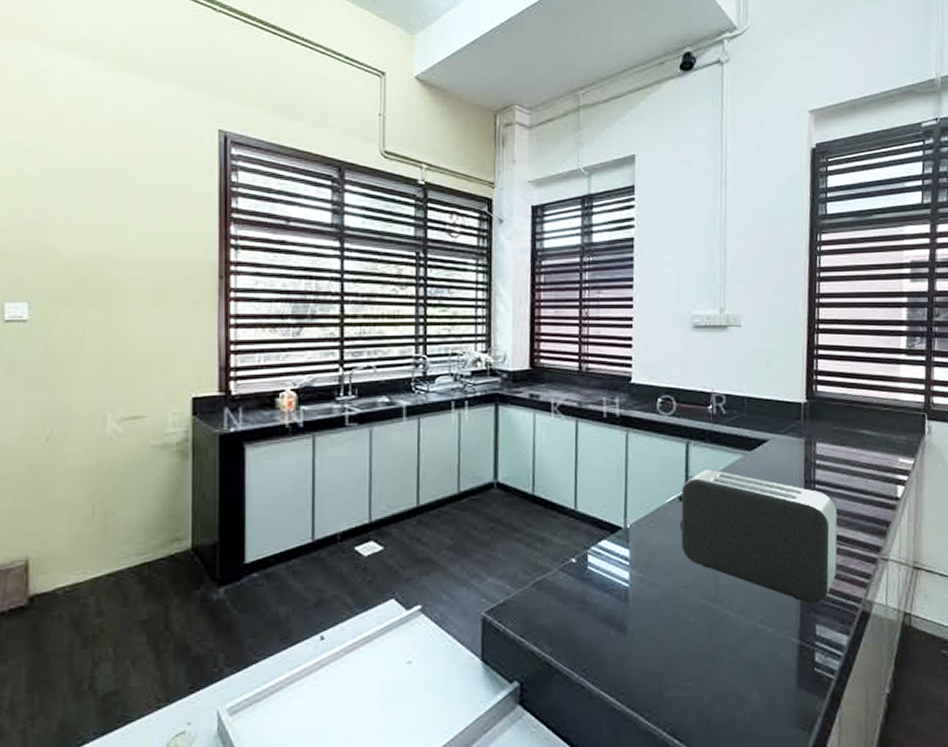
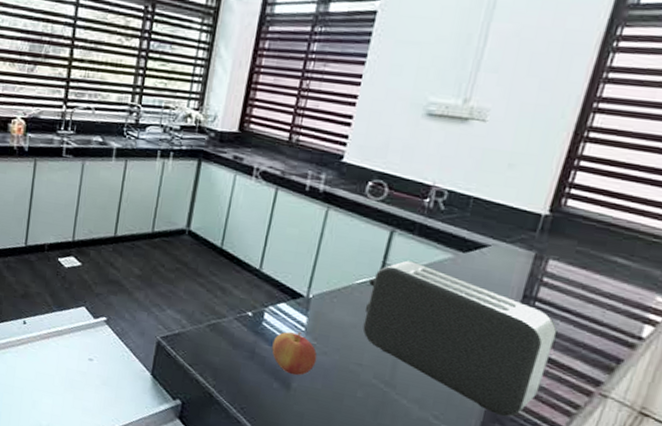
apple: none [601,567,646,617] -> present [272,331,318,376]

